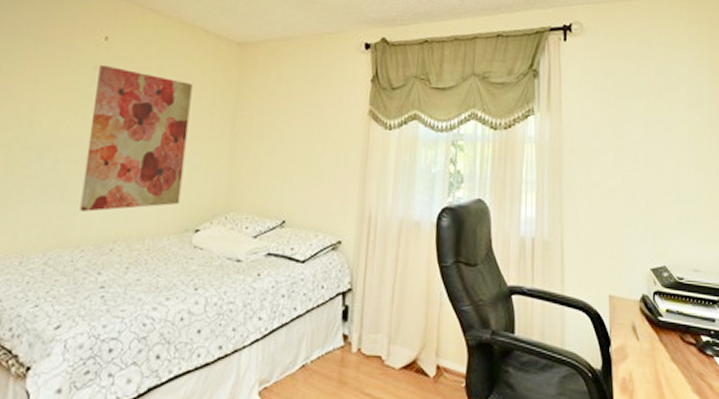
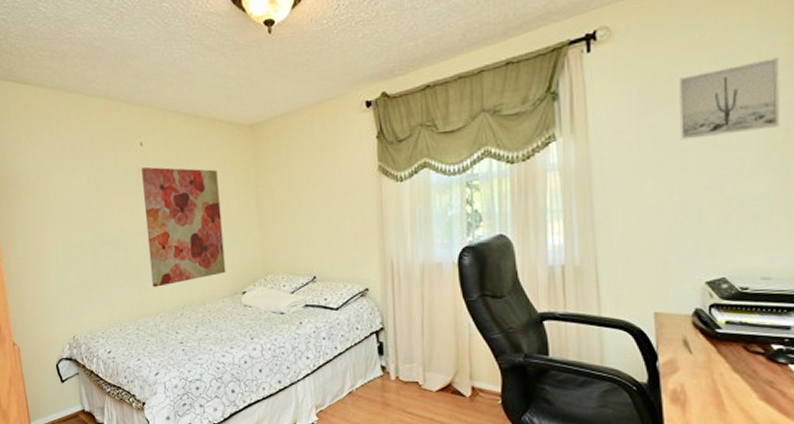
wall art: none [632,76,705,135] -> present [678,57,781,140]

